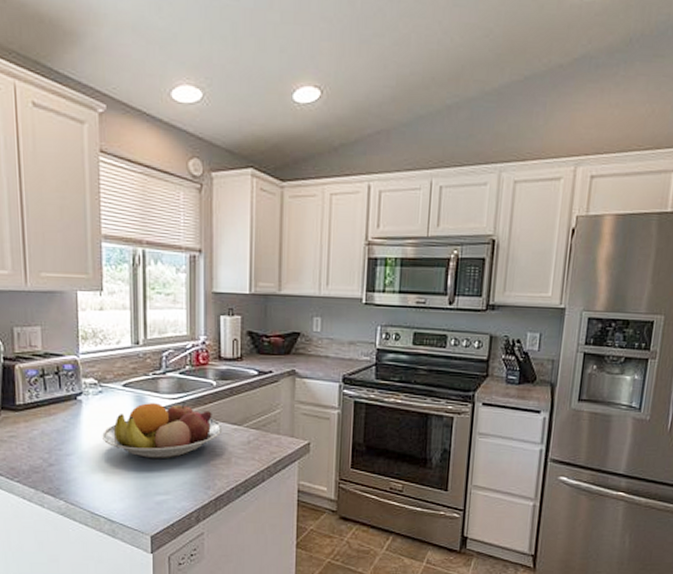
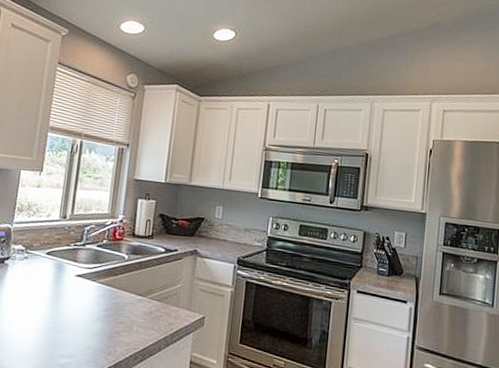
fruit bowl: present [102,403,223,459] -> none [20,270,129,323]

